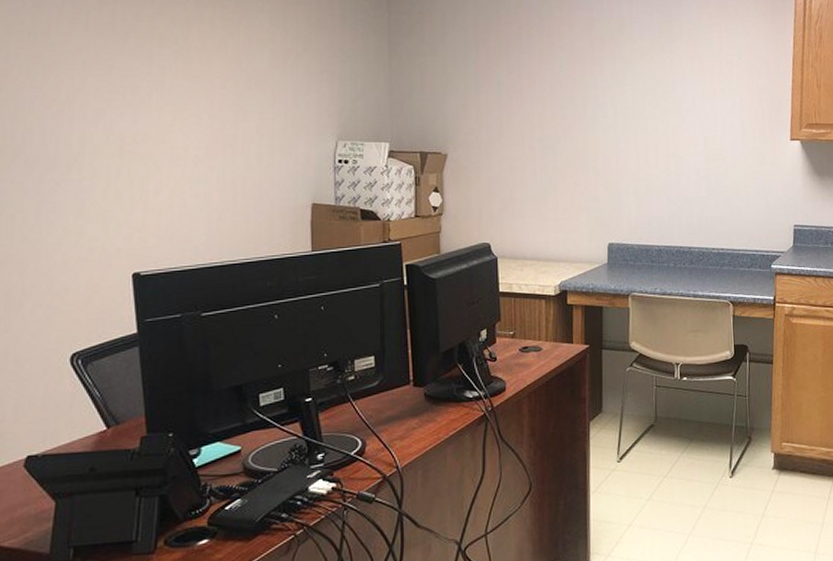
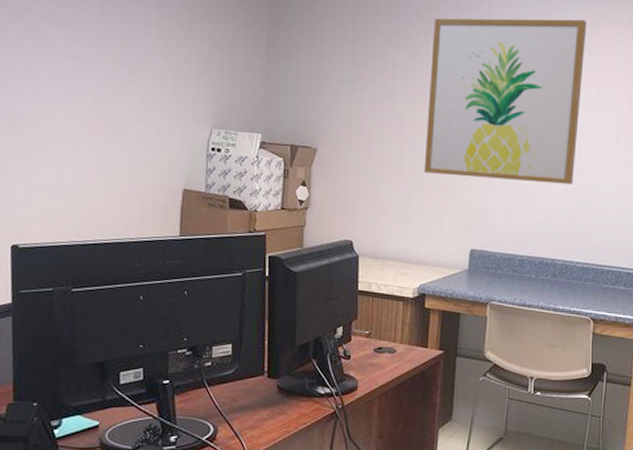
wall art: none [555,13,706,174] -> present [423,18,587,185]

